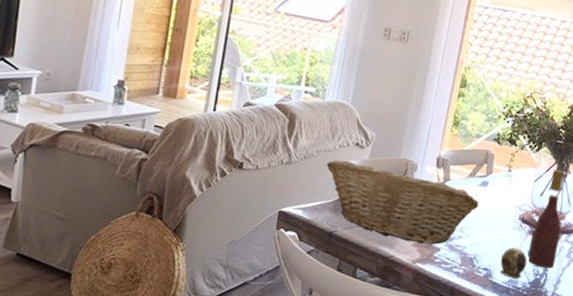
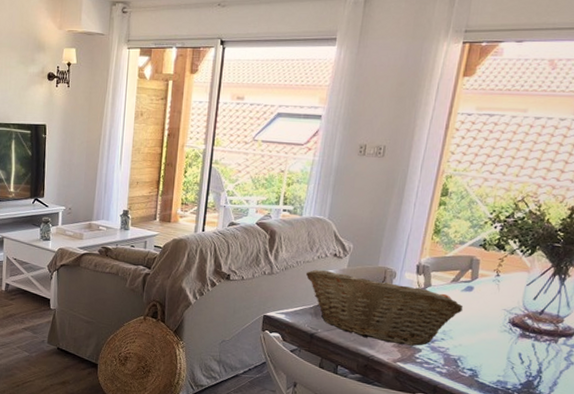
decorative egg: present [500,247,527,279] -> none [487,349,518,380]
wine bottle: present [527,169,564,269] -> none [518,272,563,371]

